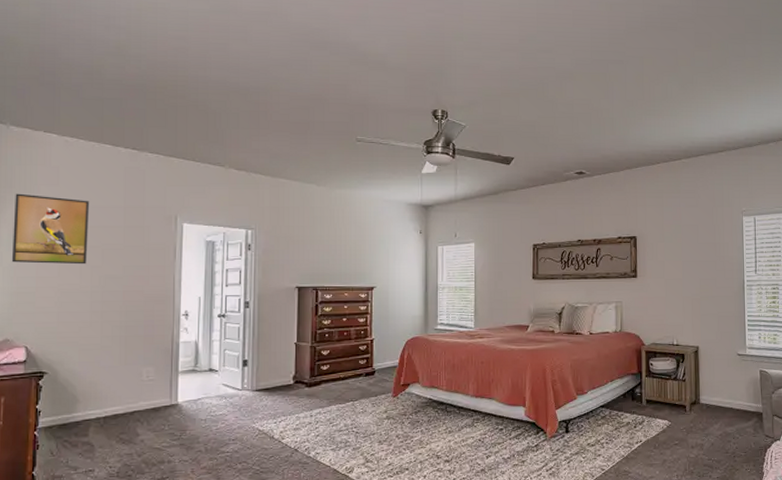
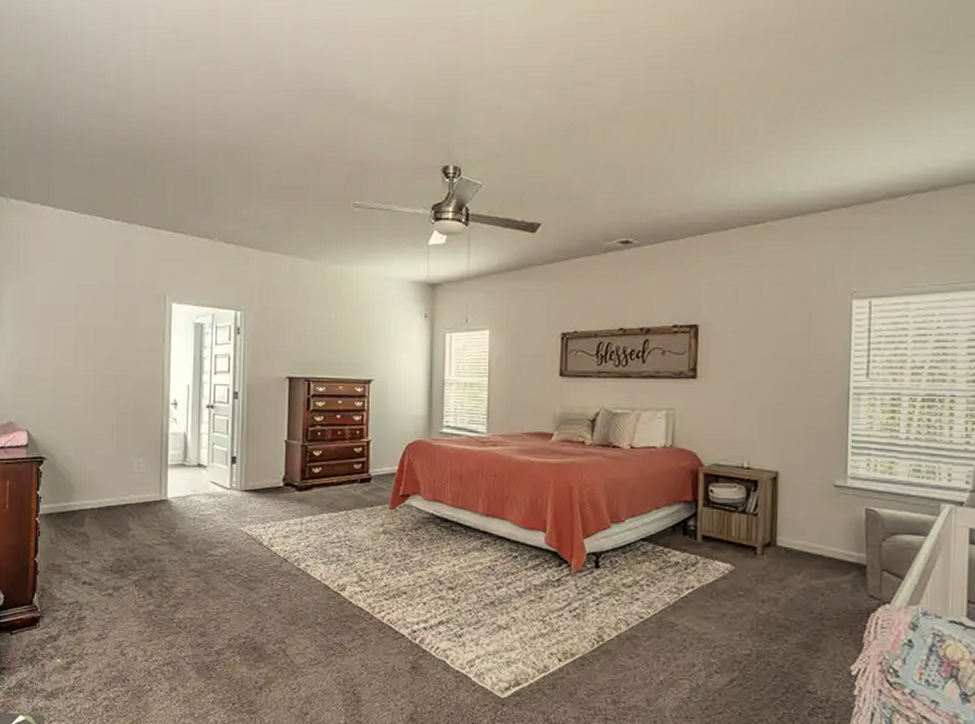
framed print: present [11,193,89,265] -> none [13,270,82,347]

